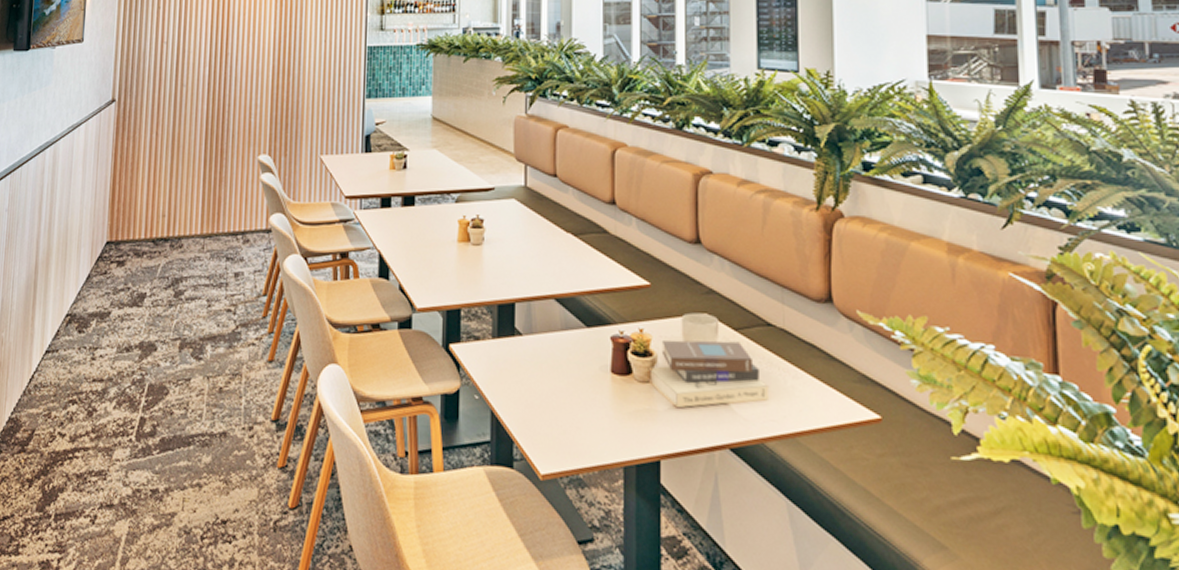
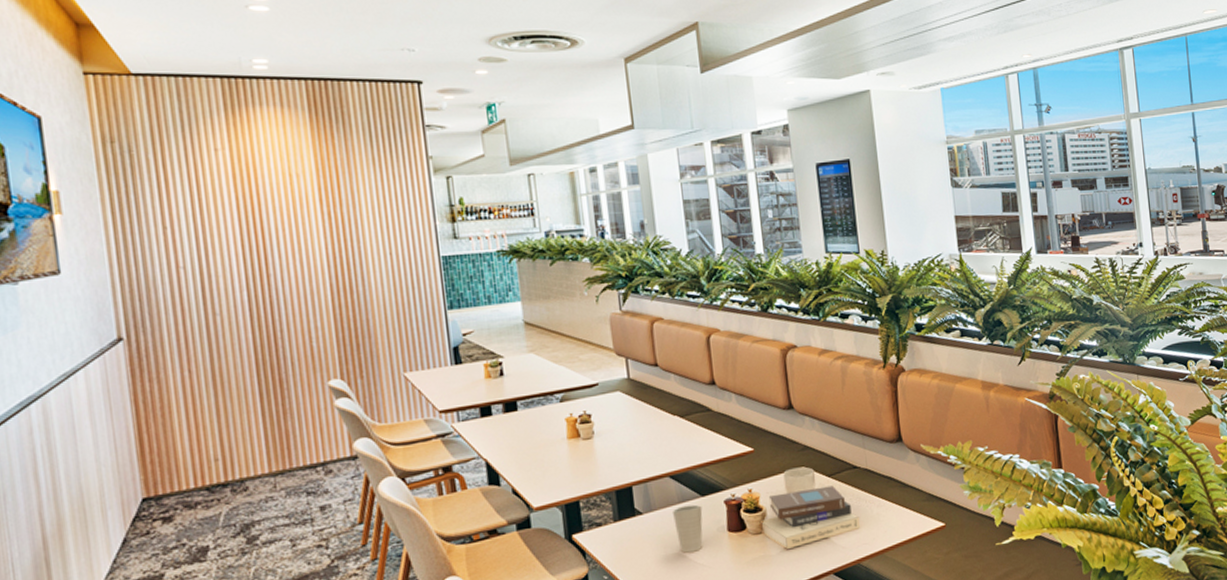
cup: none [554,334,586,389] -> present [673,504,703,553]

